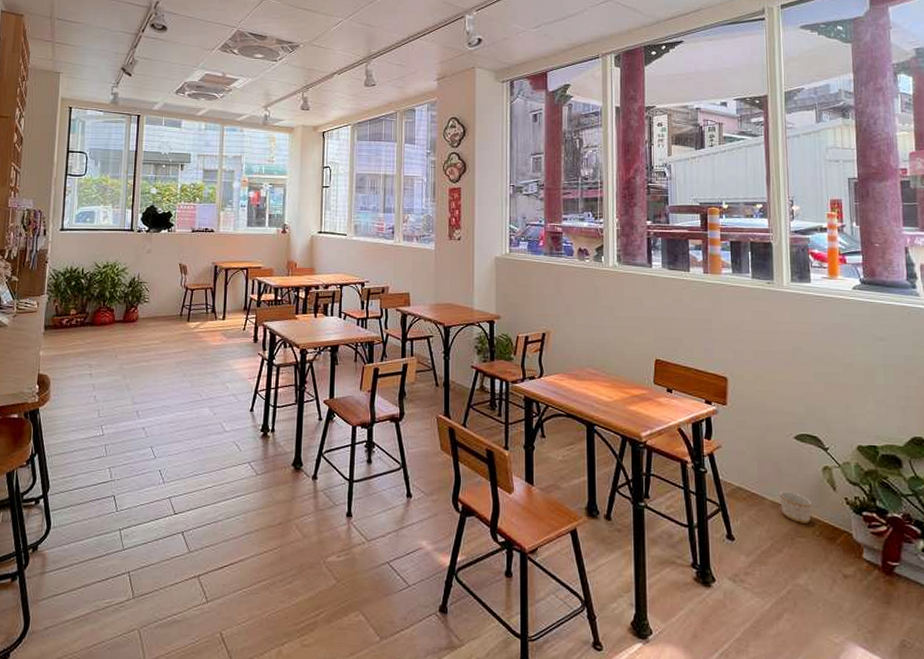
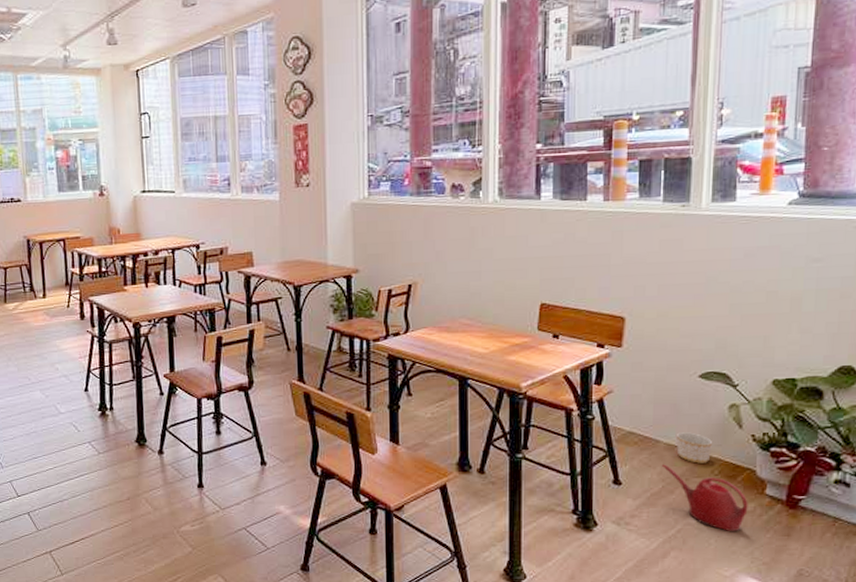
watering can: none [768,522,849,597] -> present [661,464,748,532]

